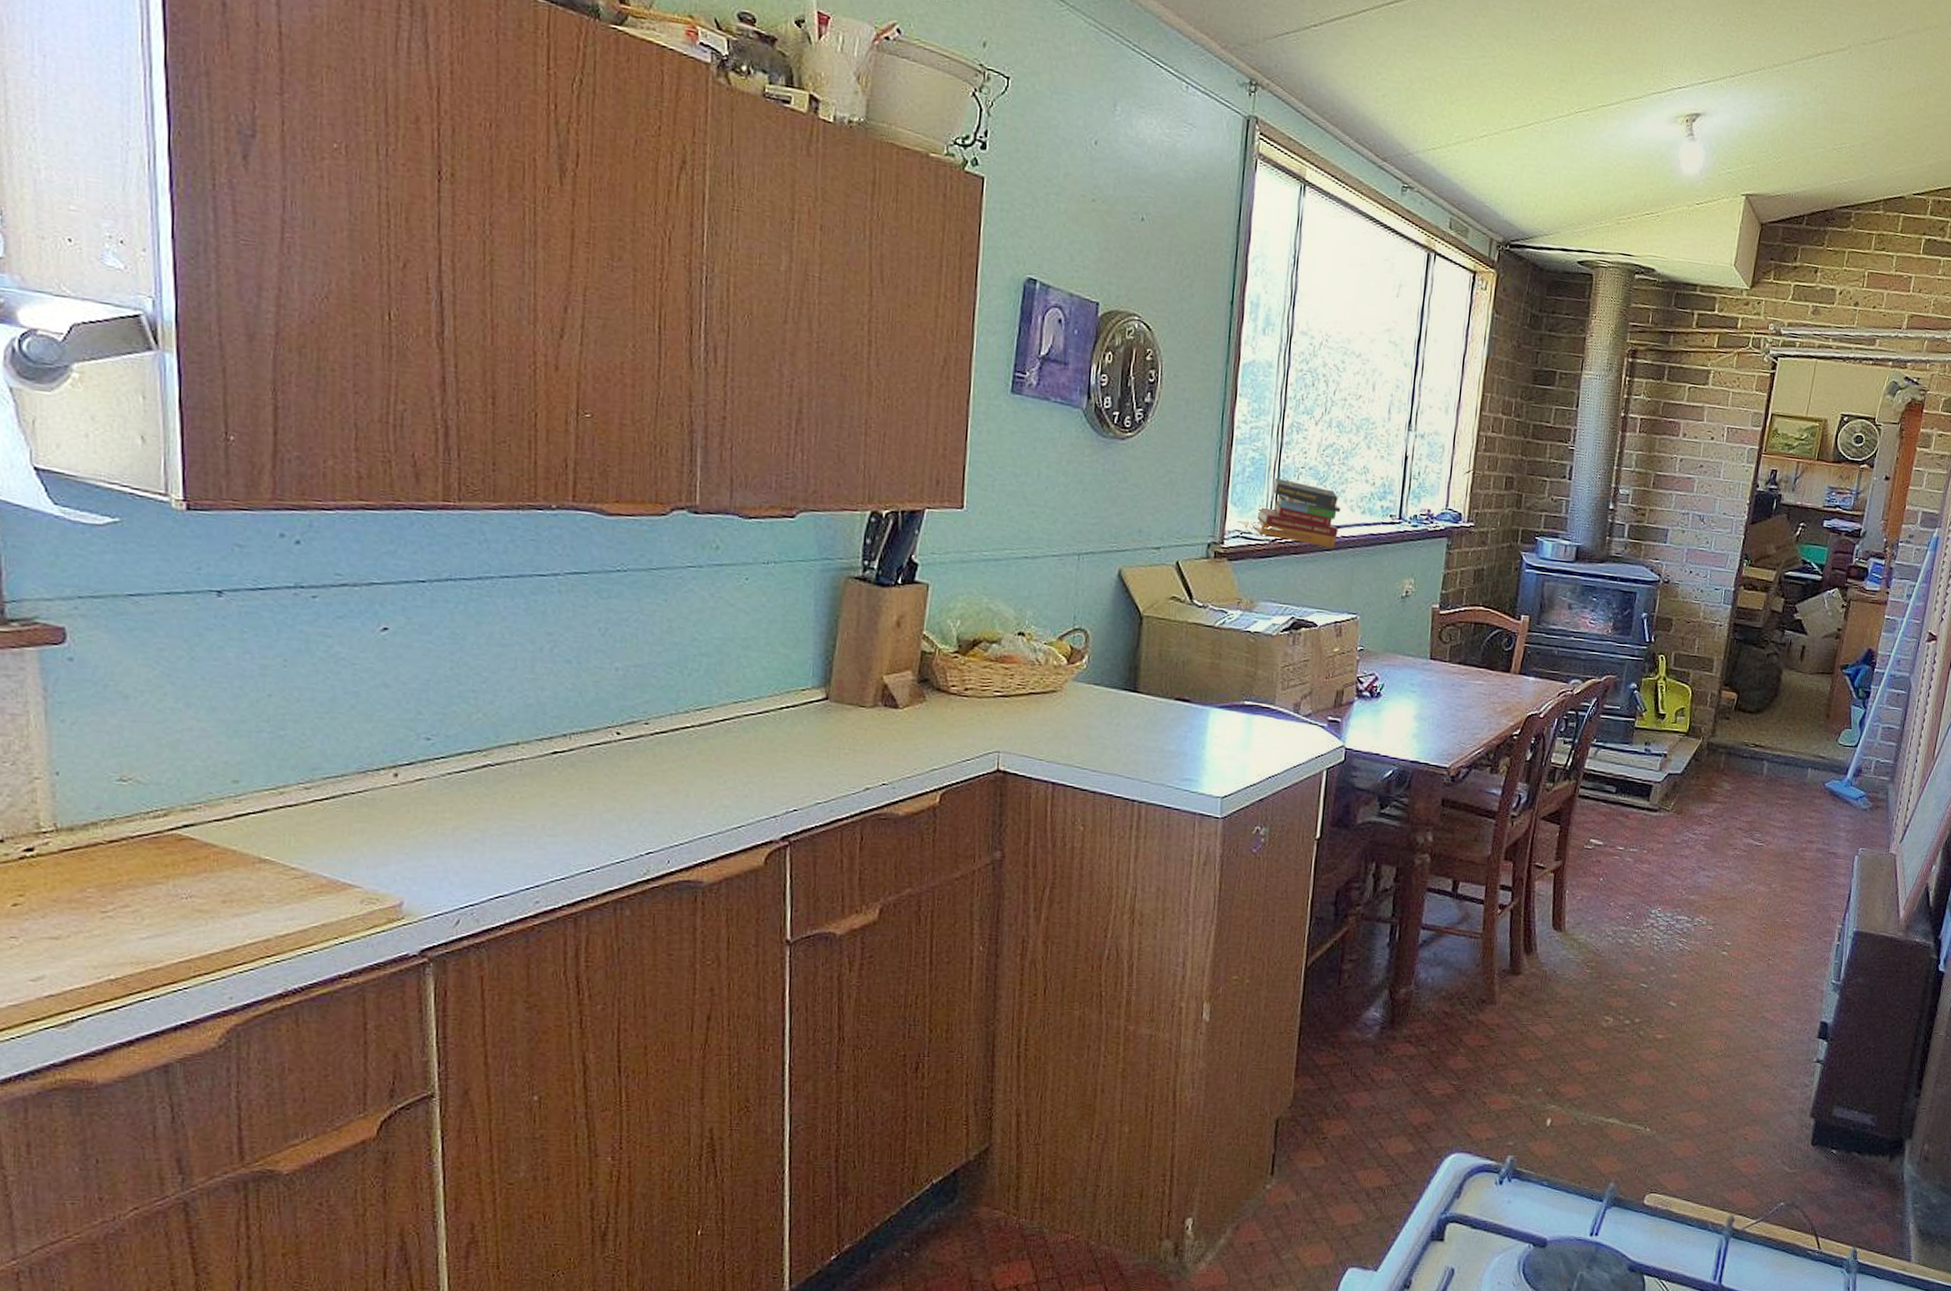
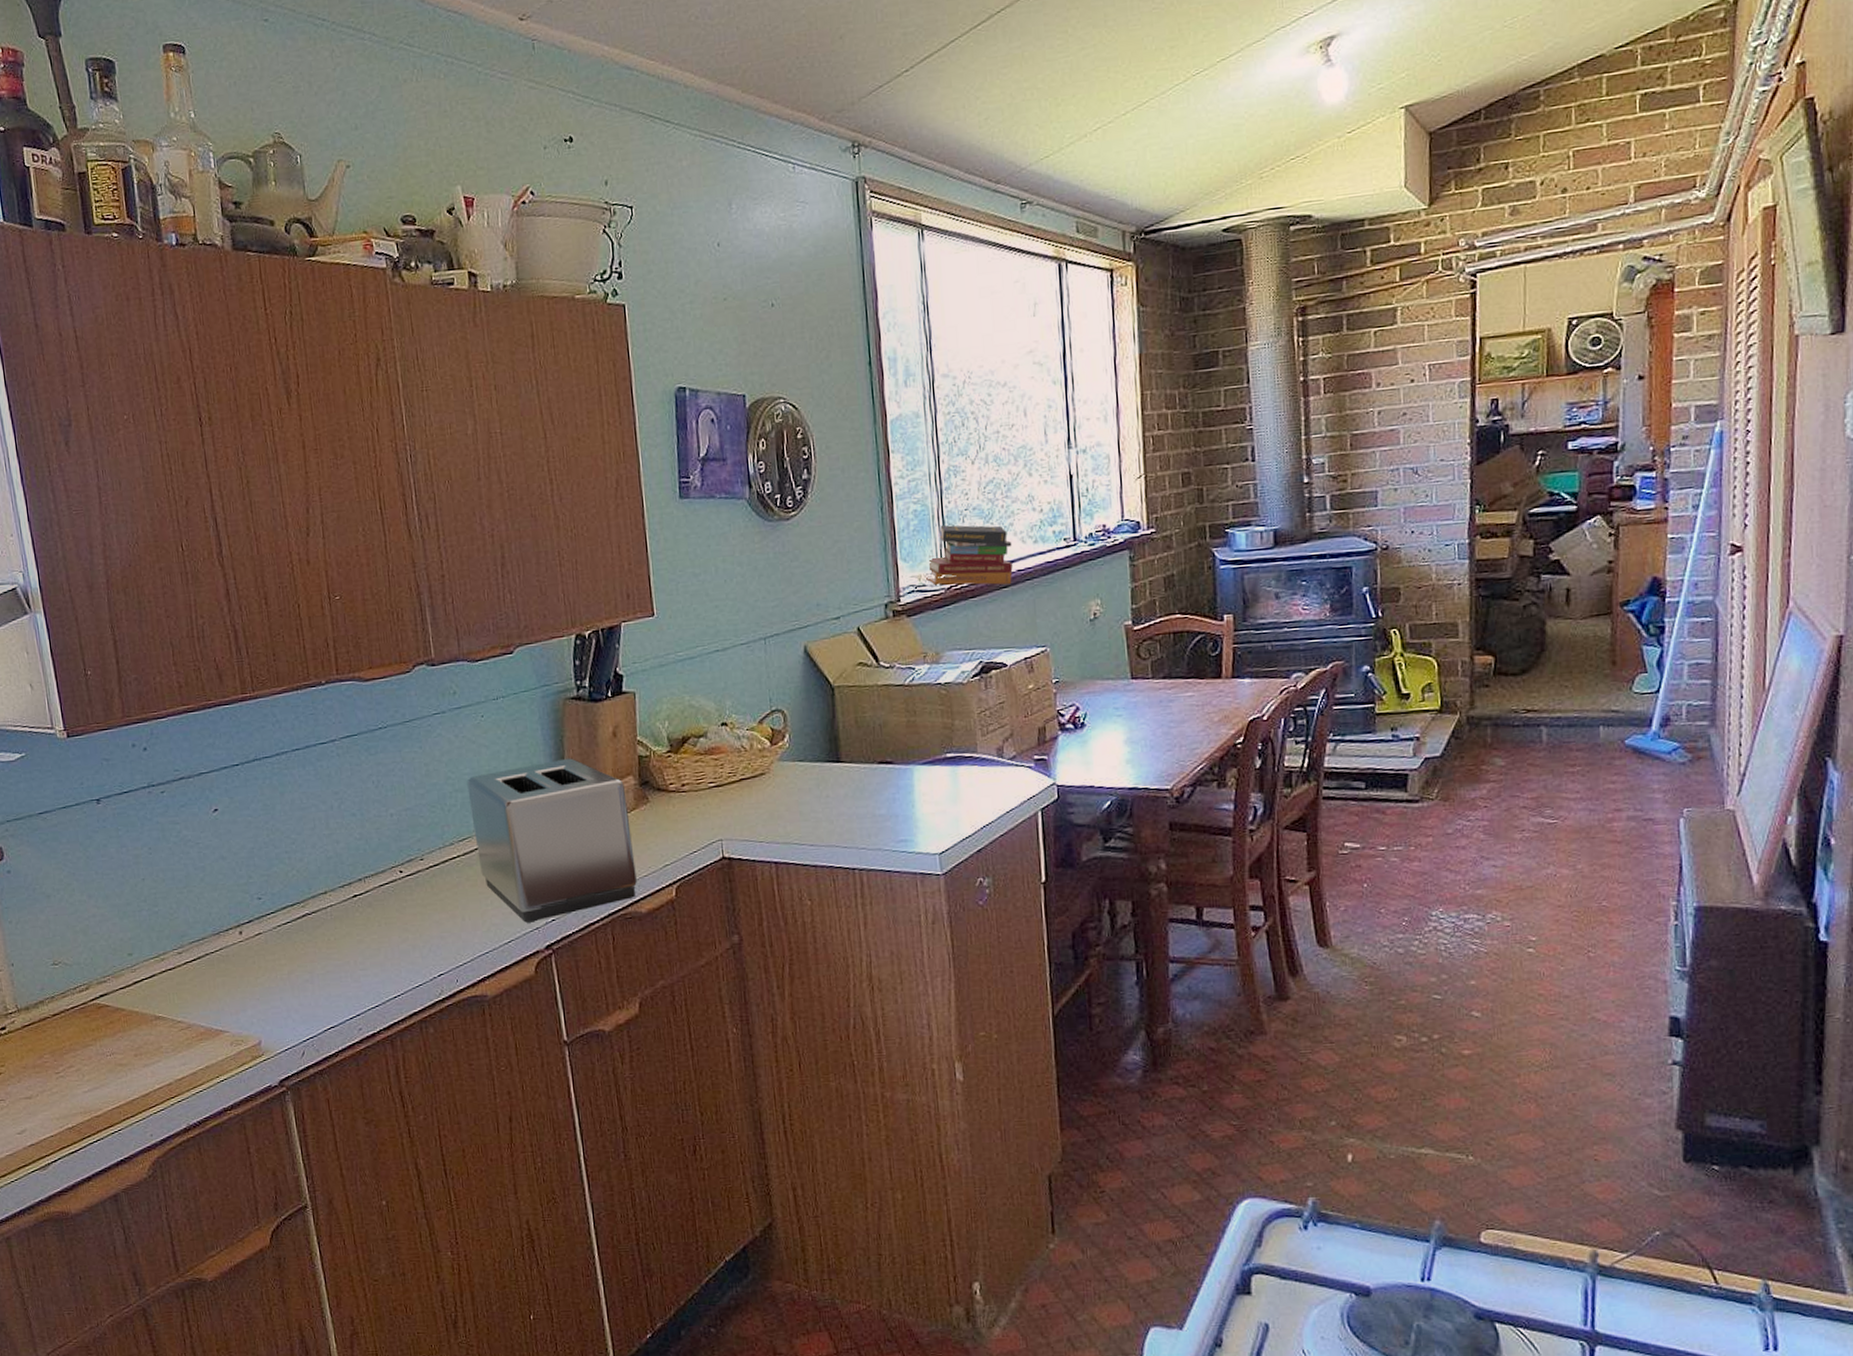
toaster: none [715,640,901,810] -> present [467,758,638,923]

